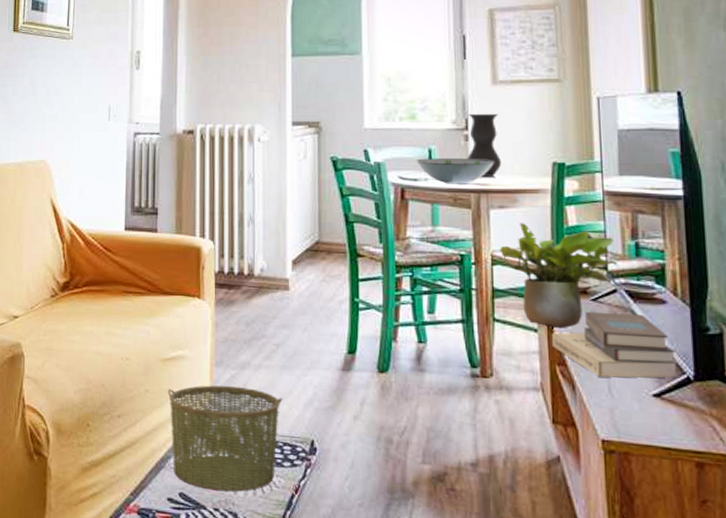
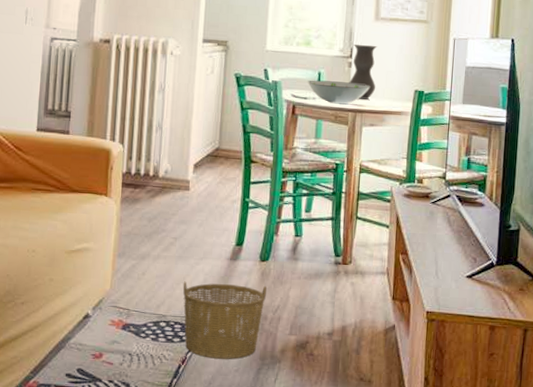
basket: present [167,385,283,492] -> none [71,274,177,366]
basket: none [290,395,389,491] -> present [183,281,267,359]
potted plant: present [499,223,618,328] -> none [367,139,454,225]
books: present [552,311,679,378] -> none [399,211,487,264]

